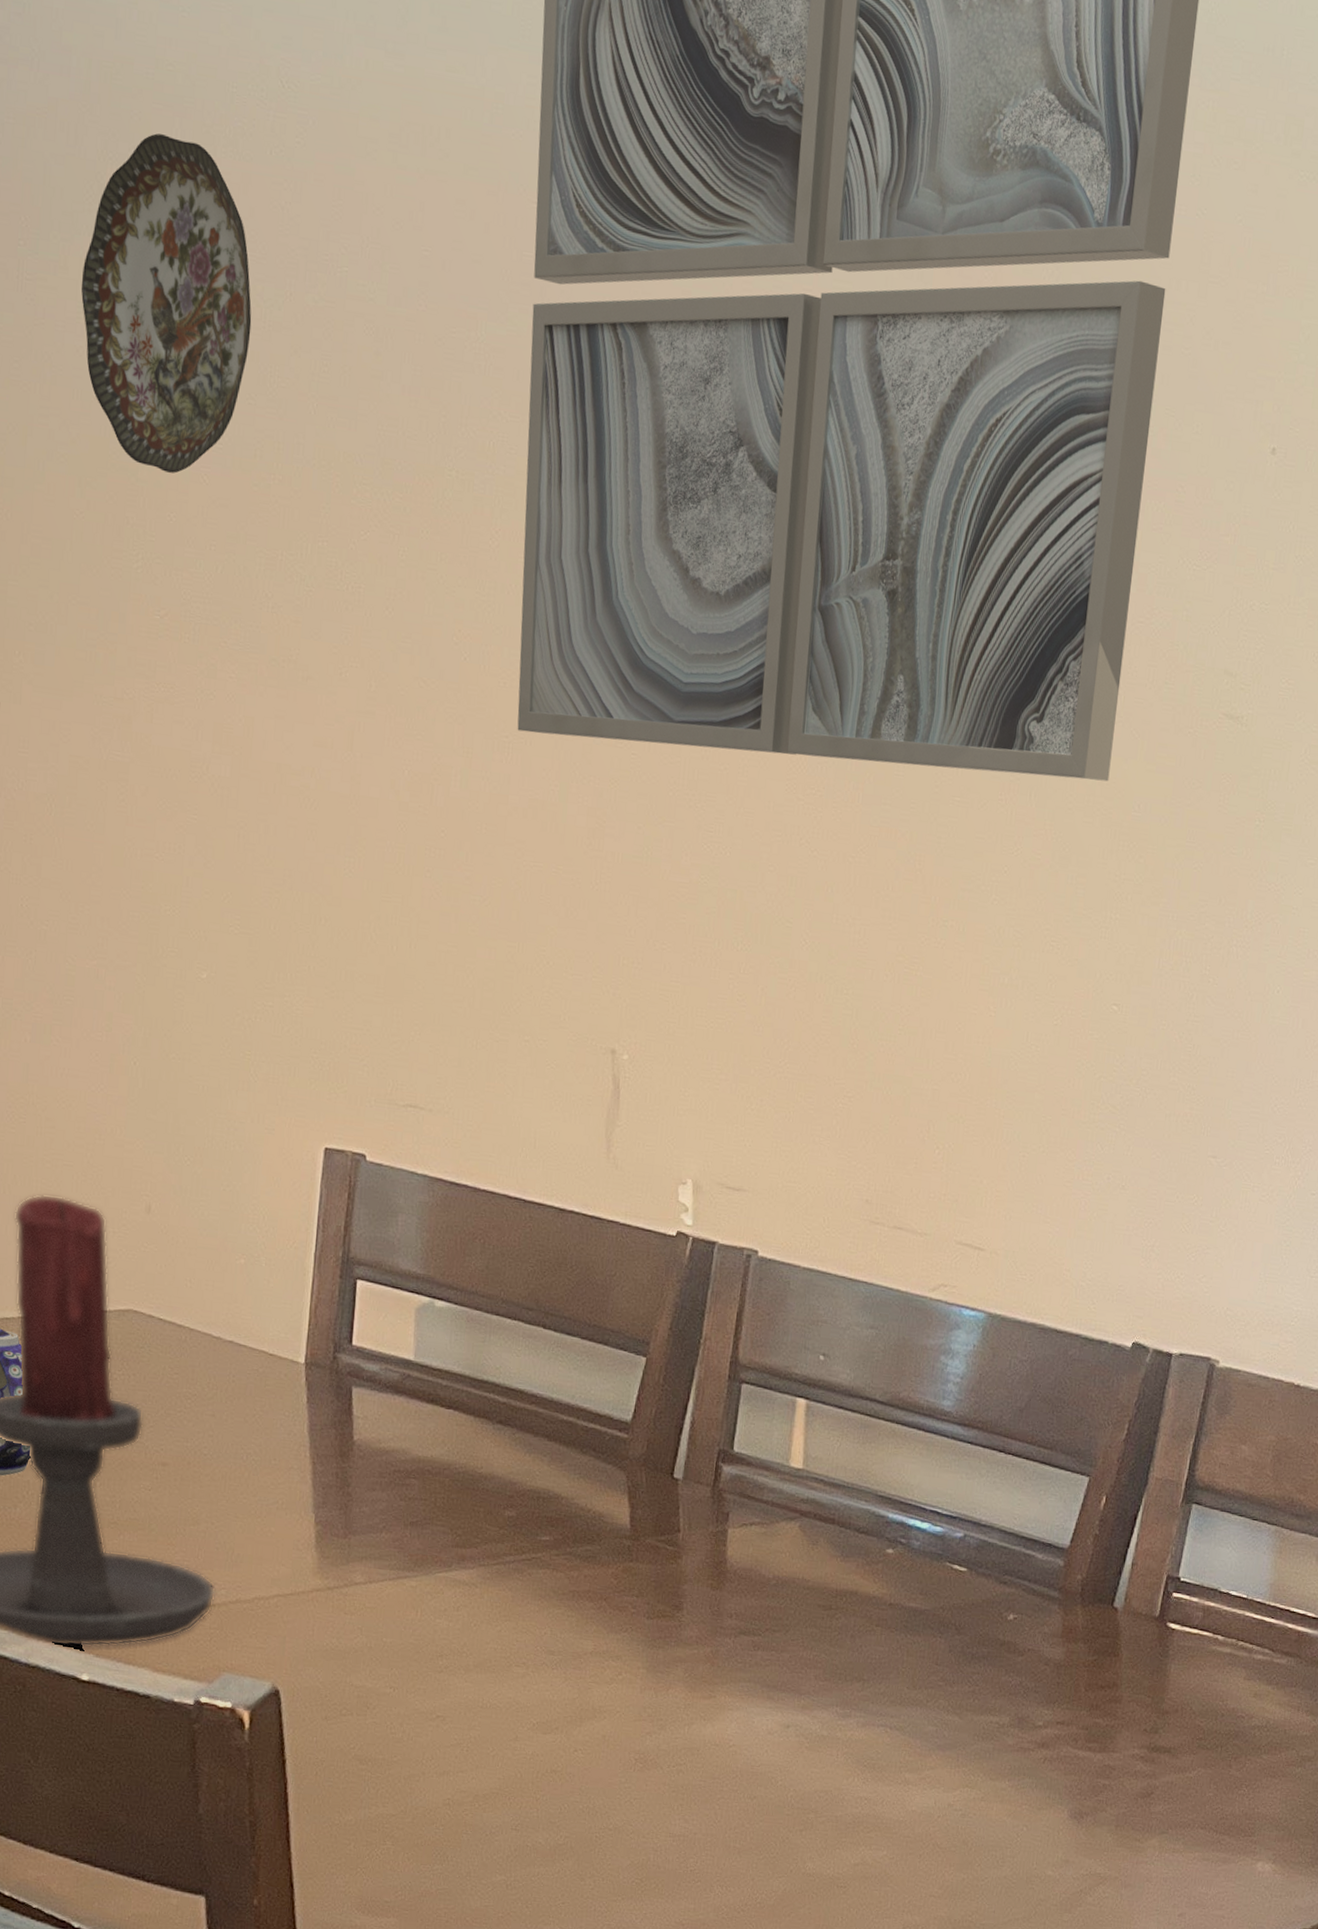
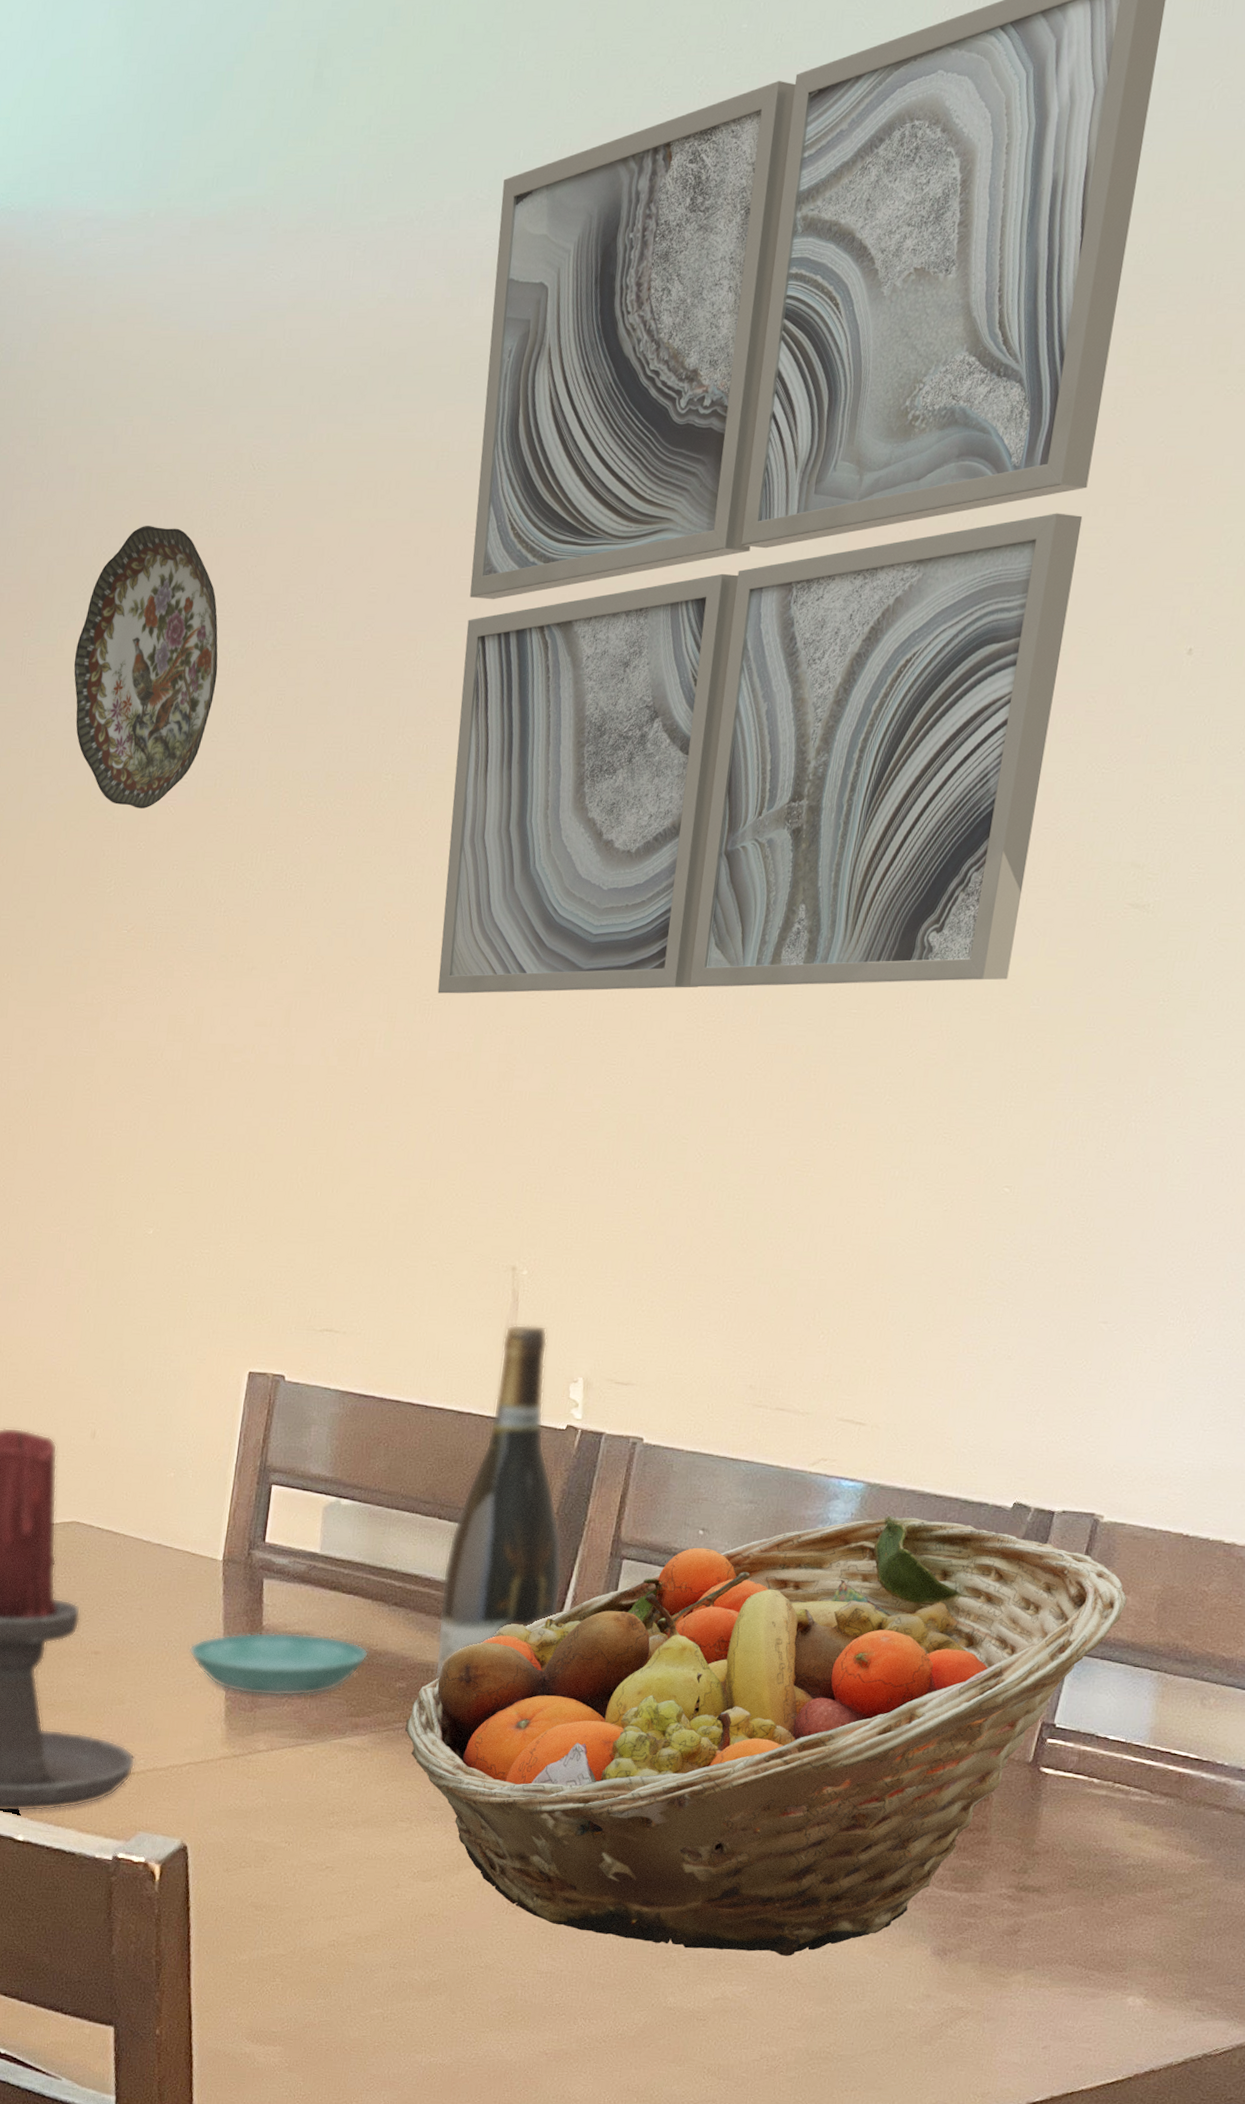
saucer: none [271,1447,473,1523] -> present [189,1632,368,1697]
fruit basket: none [516,1349,1244,1819] -> present [404,1516,1127,1956]
wine bottle: none [546,1114,679,1508] -> present [435,1324,563,1679]

